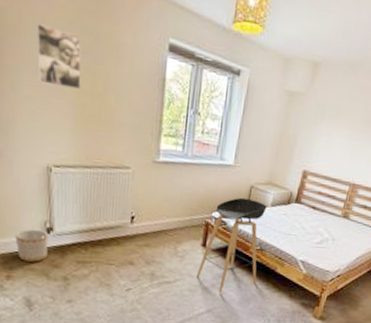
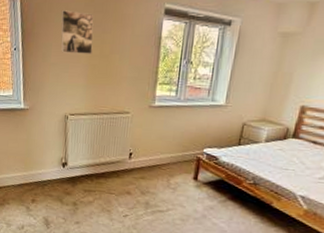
planter: present [15,229,49,262] -> none [39,163,64,190]
stool: present [196,197,267,292] -> none [187,134,261,223]

